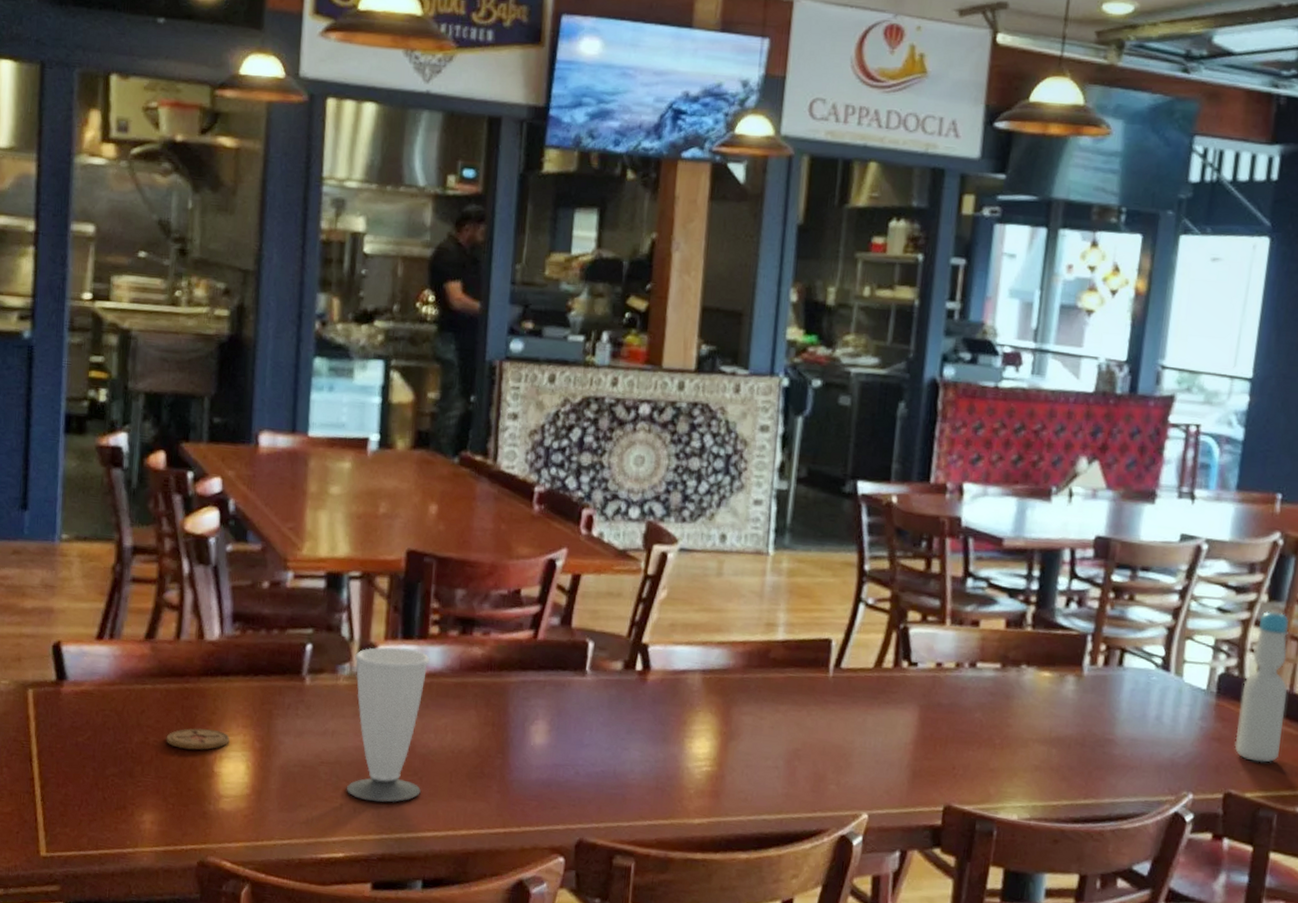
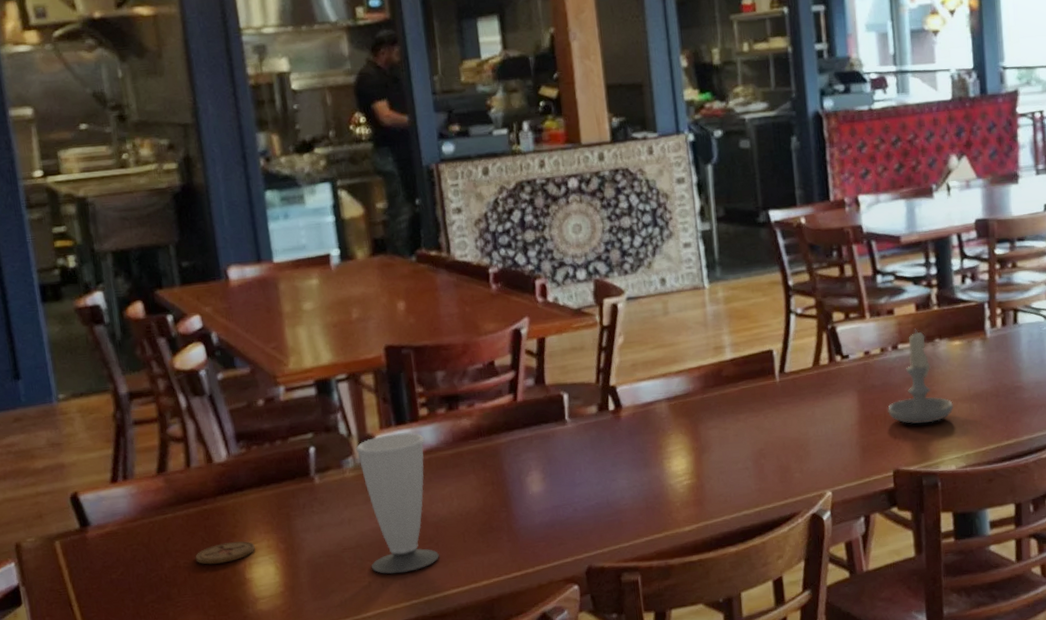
candle: none [950,649,1029,761] -> present [888,329,954,424]

